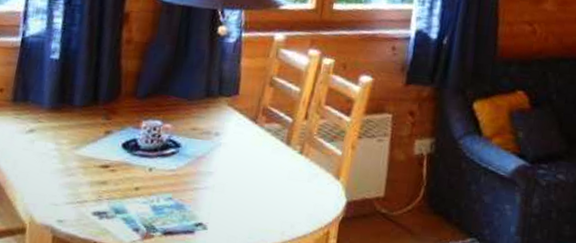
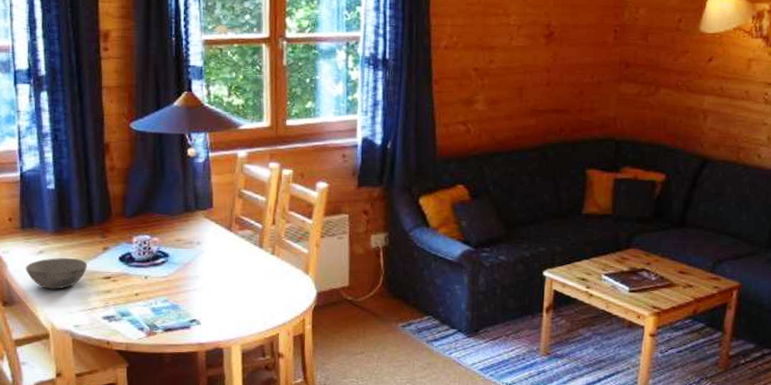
bowl: none [9,138,85,176] -> present [25,257,88,289]

